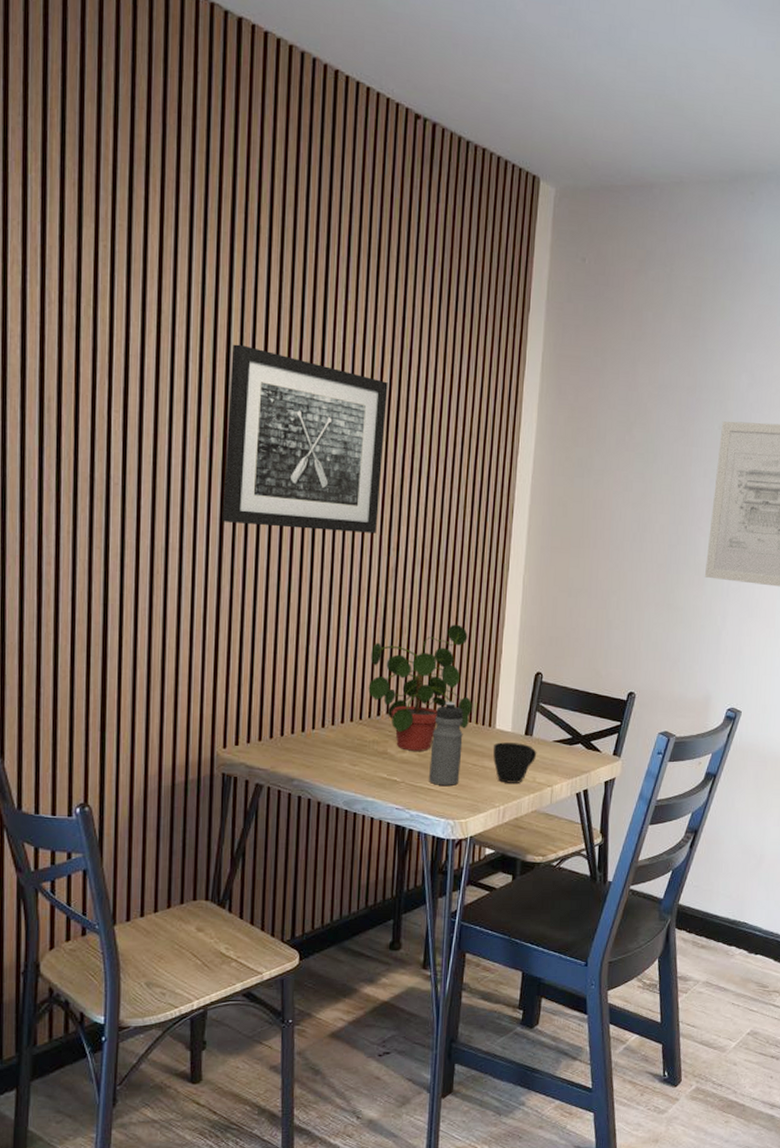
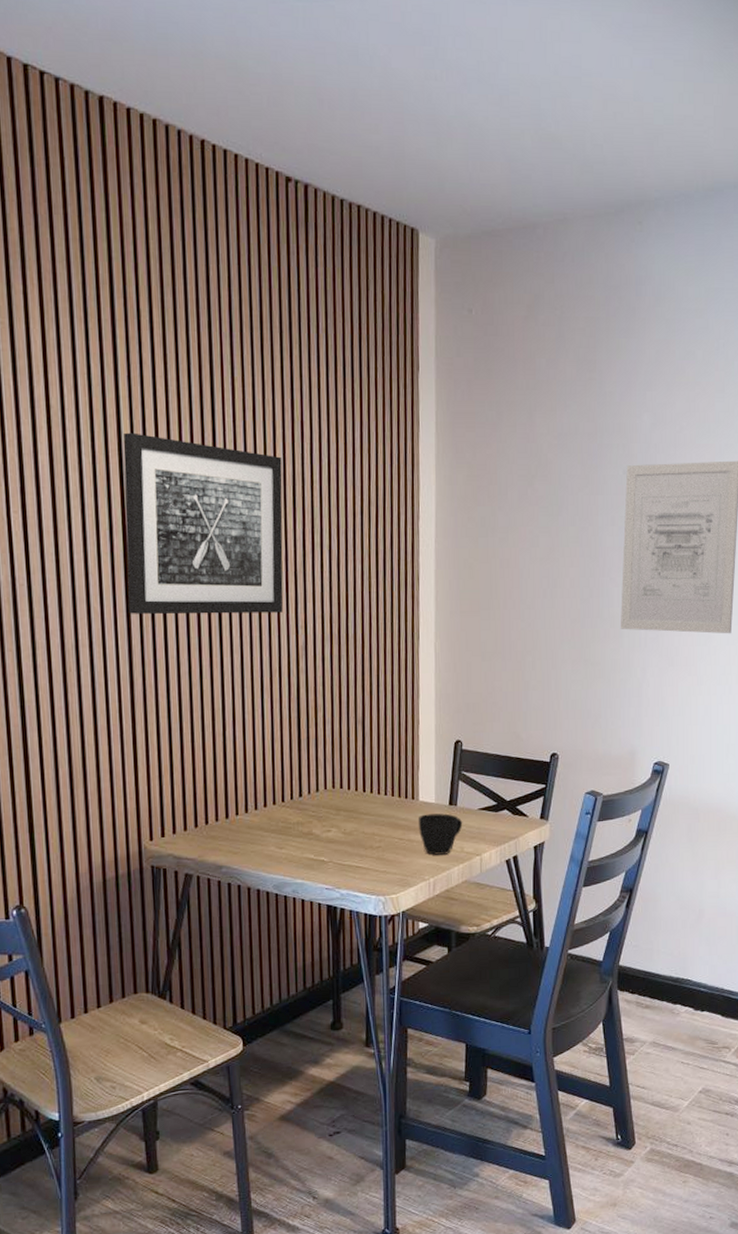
potted plant: present [368,624,472,751] -> none [288,698,394,830]
water bottle: present [429,702,464,786] -> none [355,777,387,862]

